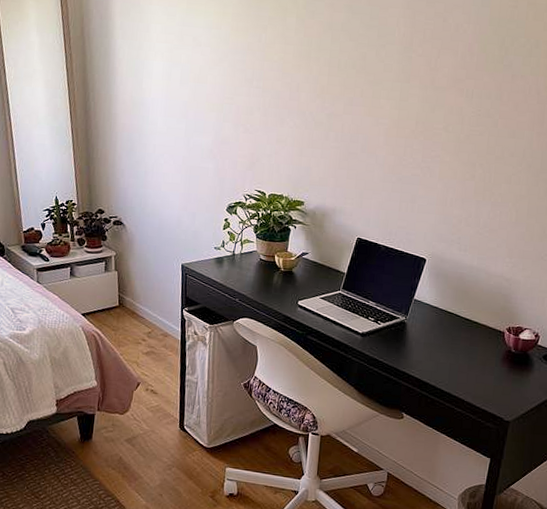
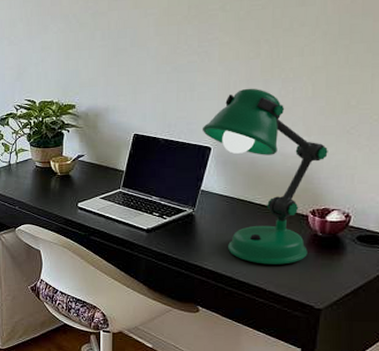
desk lamp: none [419,207,525,377] -> present [202,88,328,265]

